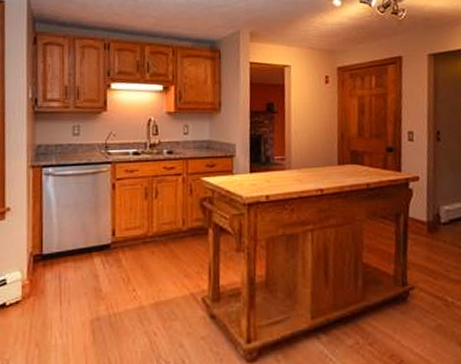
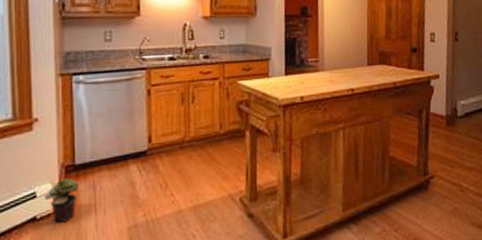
potted plant: none [14,267,45,311] -> present [45,178,79,223]

